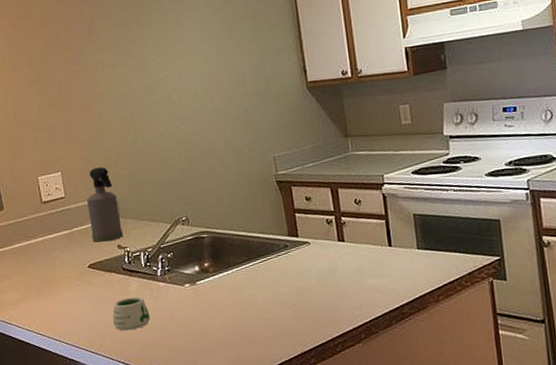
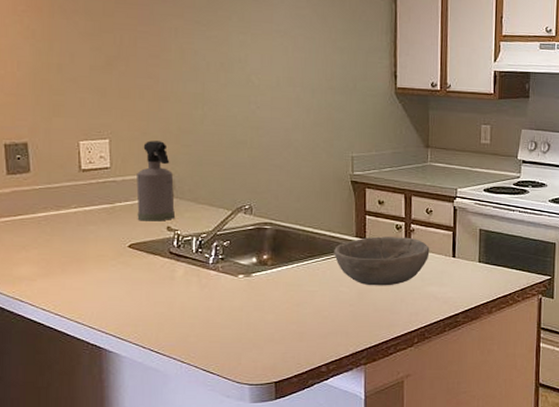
mug: present [113,297,150,331] -> none [151,283,195,318]
bowl: none [269,230,365,284] -> present [334,236,430,286]

